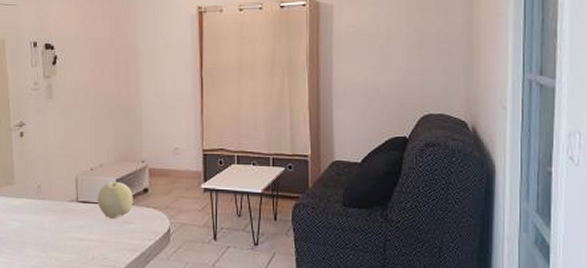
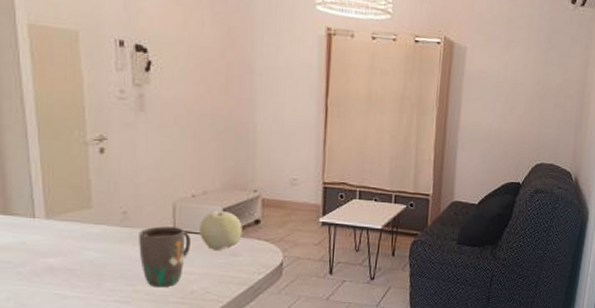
mug: none [50,198,90,254] -> present [139,226,191,288]

